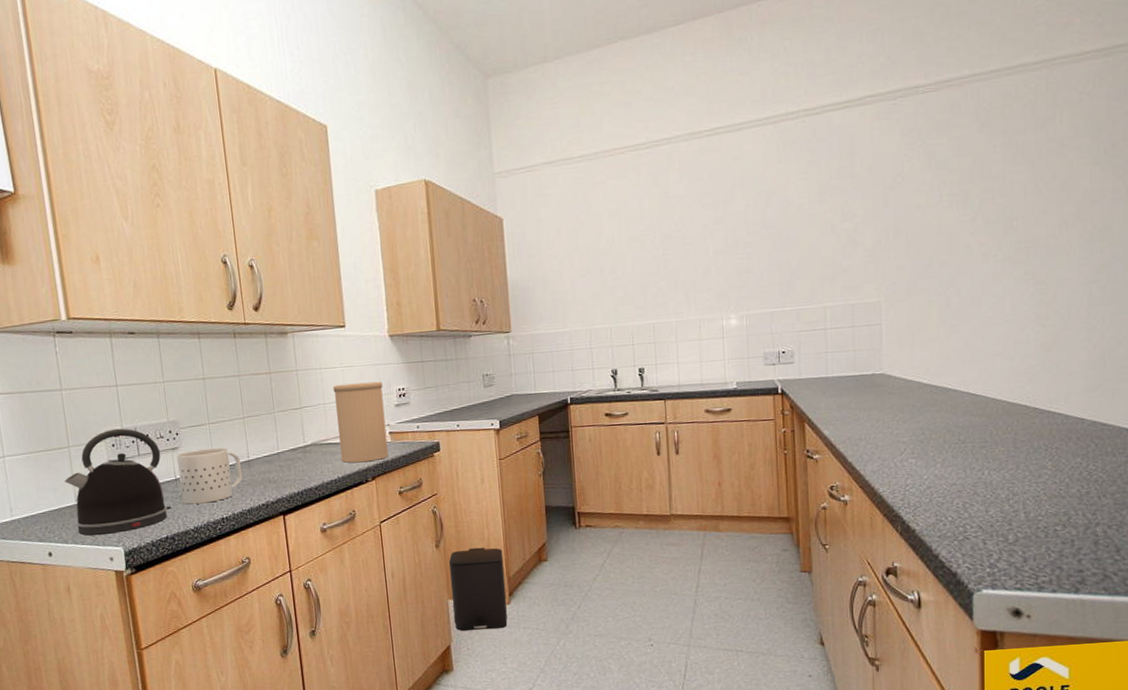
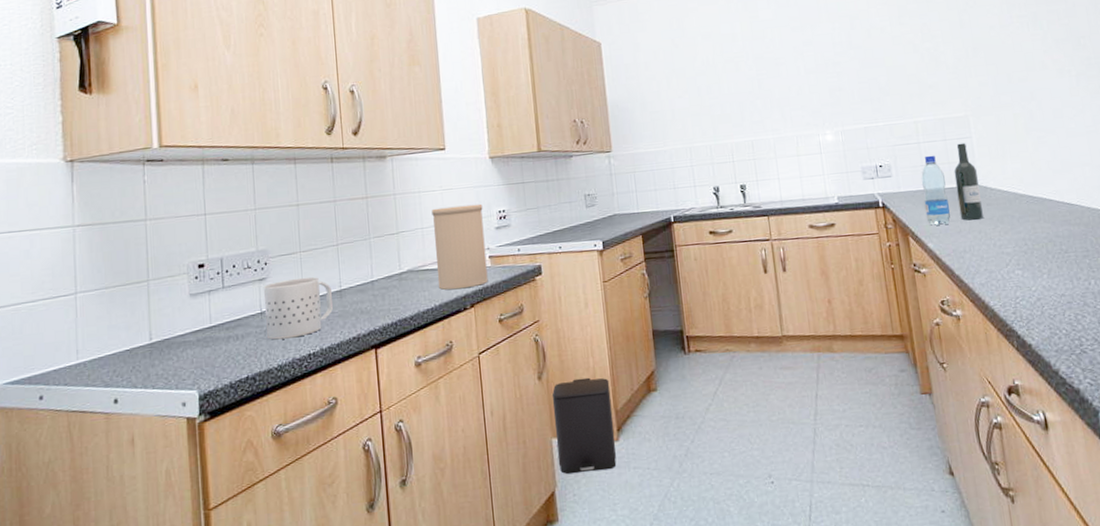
kettle: present [64,428,172,536] -> none [140,259,255,379]
bottle: none [823,342,849,413] -> present [920,155,950,225]
wine bottle: none [858,330,884,409] -> present [954,142,984,221]

